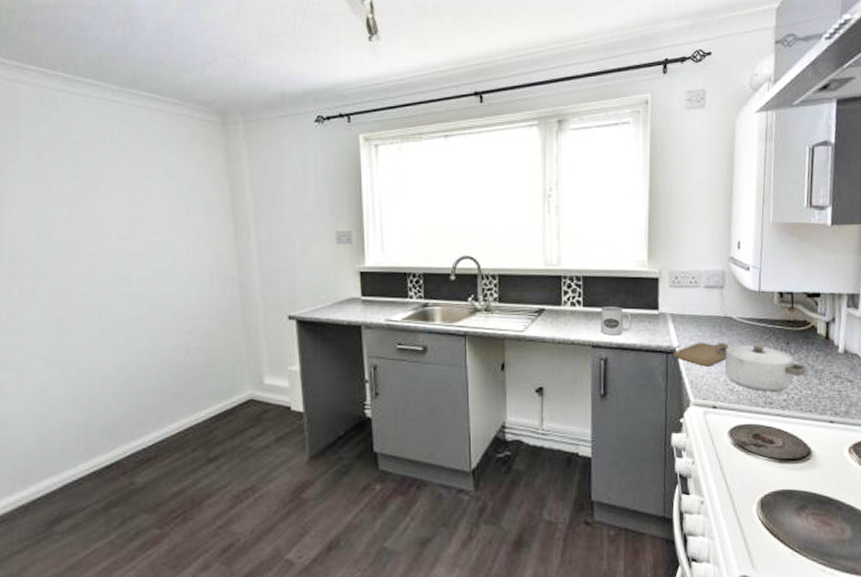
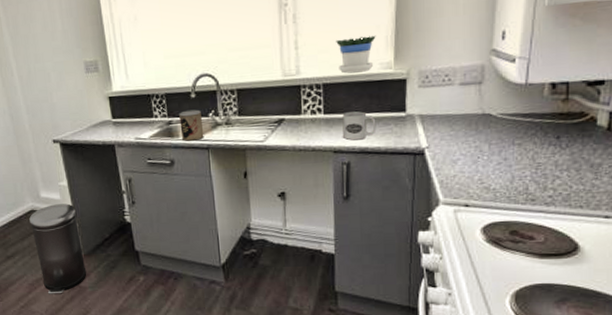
pedal bin: none [246,393,311,509] -> present [29,203,87,294]
tin can: none [436,293,462,326] -> present [179,109,204,141]
flowerpot: none [595,234,632,268] -> present [336,35,376,74]
chopping board: present [672,342,729,367] -> none [421,141,486,166]
cooking pot: present [715,344,807,392] -> none [470,141,580,189]

